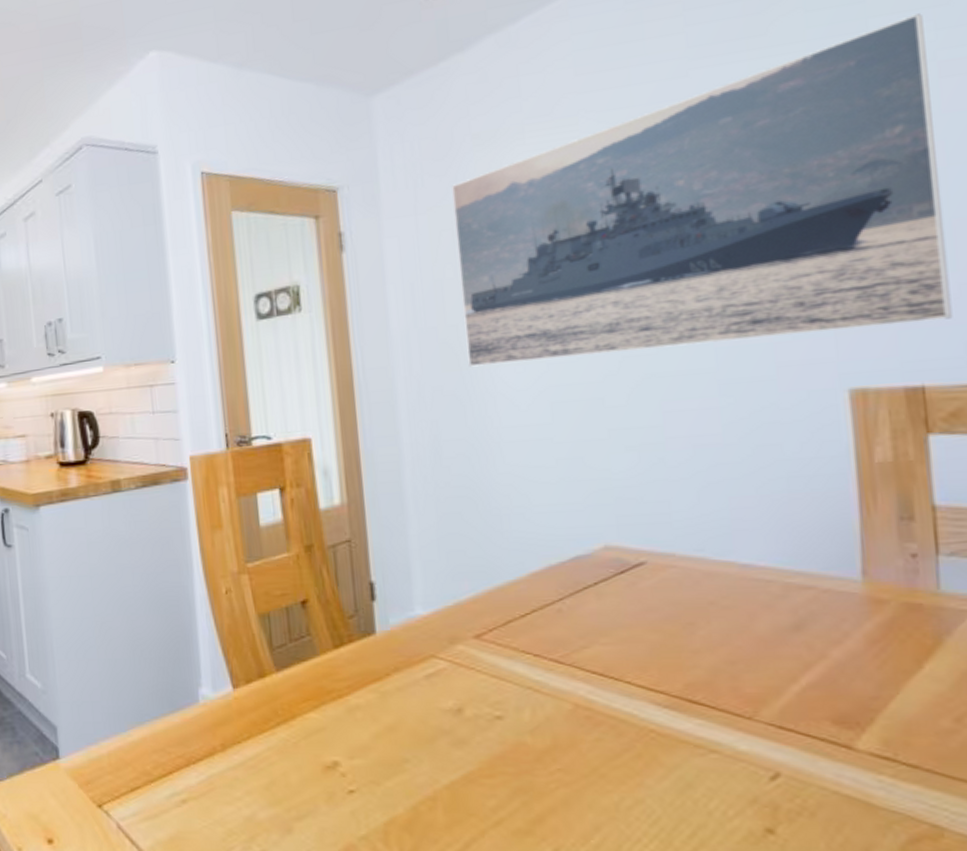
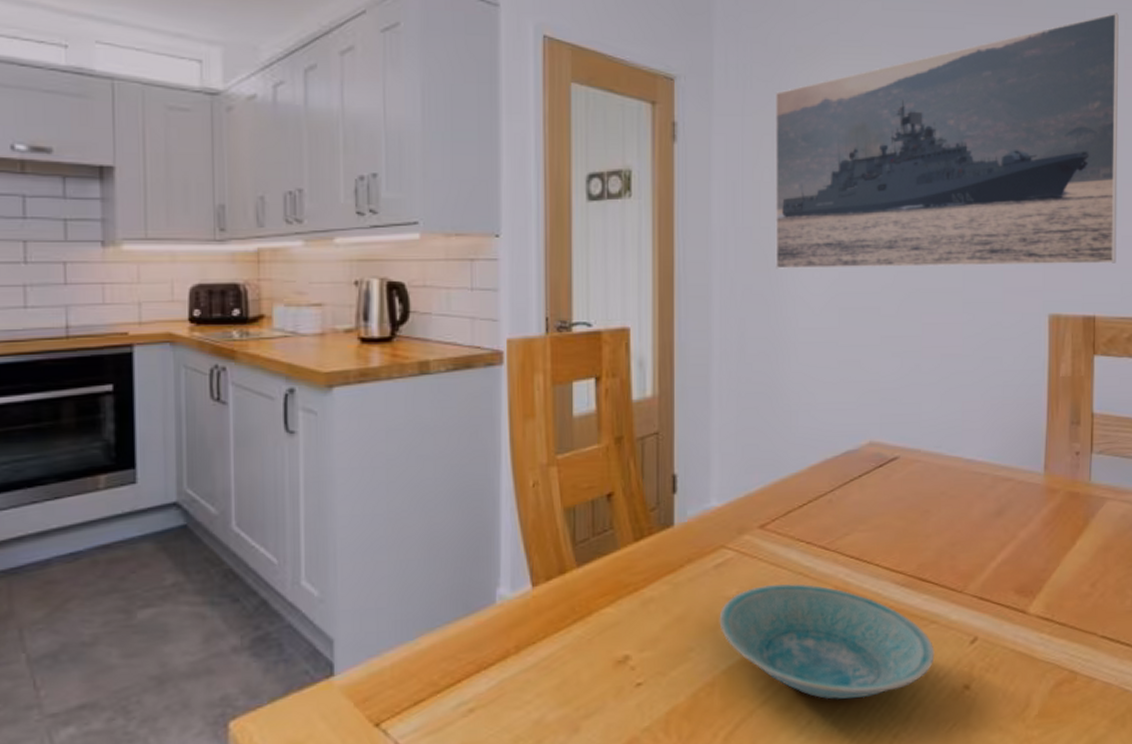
bowl: none [435,699,720,831] -> present [719,584,935,700]

